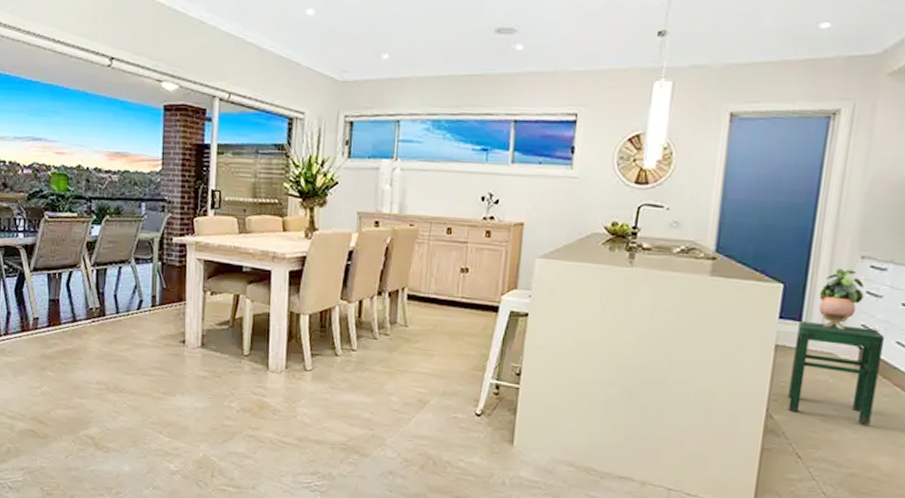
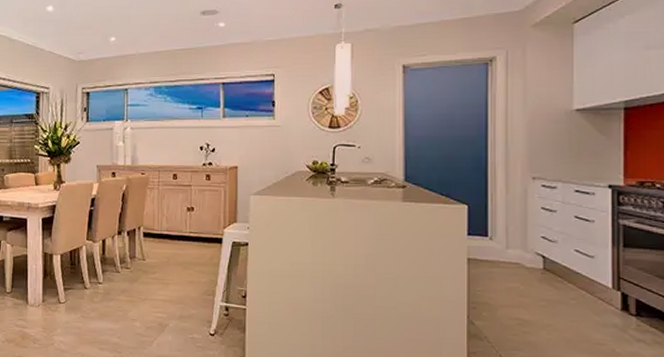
stool: present [788,321,885,425] -> none [485,237,565,326]
potted plant: present [818,269,864,330] -> none [500,189,539,242]

